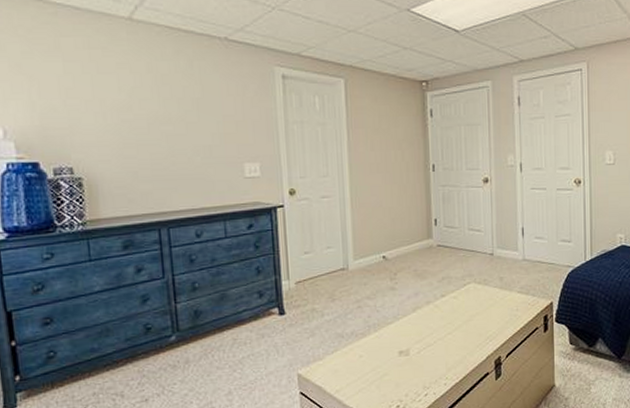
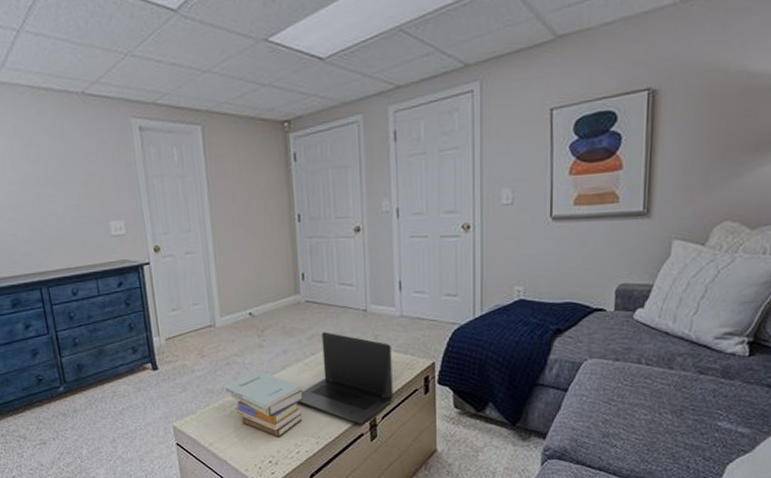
books: none [352,312,434,381] -> present [222,370,304,437]
laptop computer: none [428,274,516,363] -> present [299,332,393,424]

